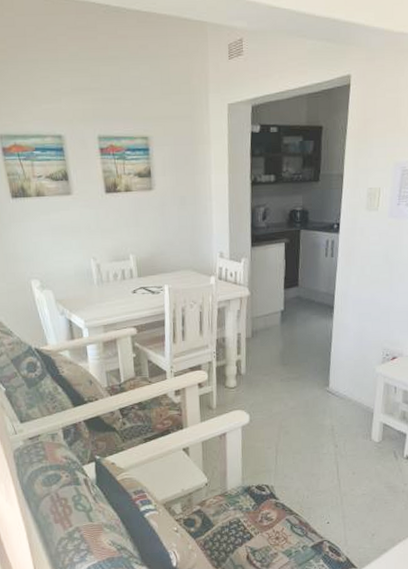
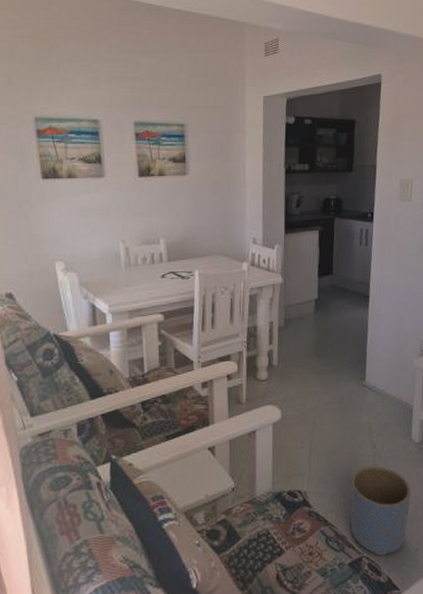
planter: none [313,463,370,540] -> present [350,466,411,556]

